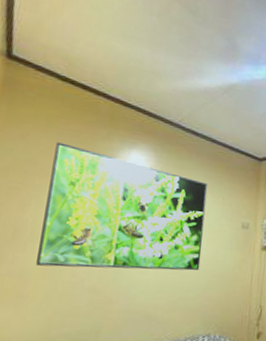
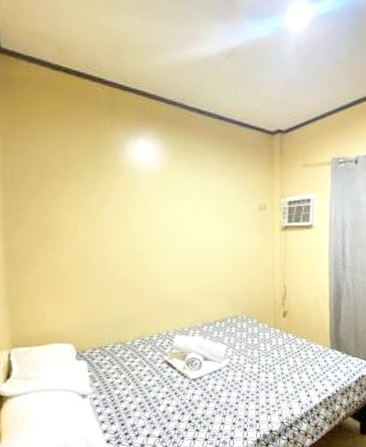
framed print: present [36,142,208,271] -> none [63,139,221,263]

